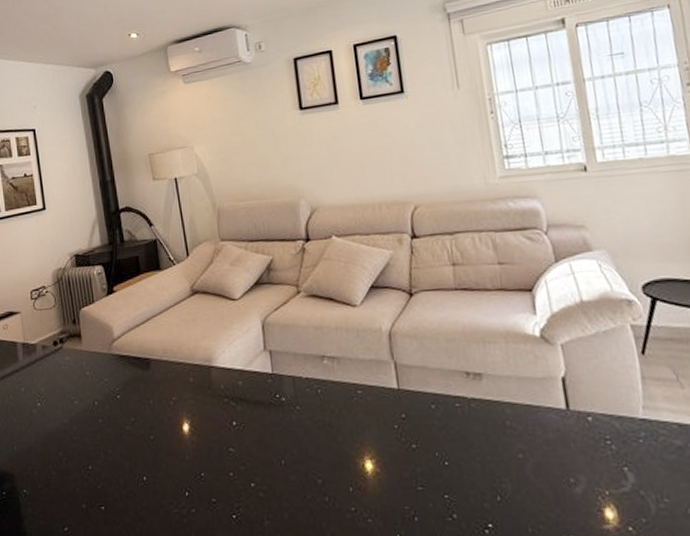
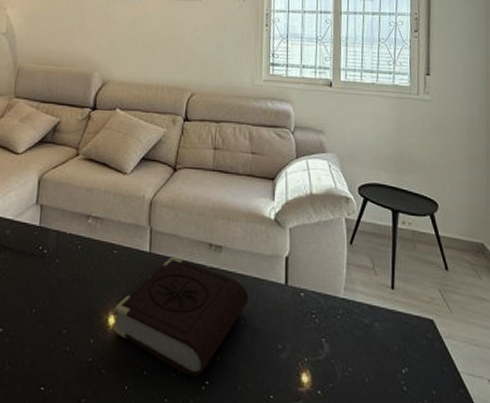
book: none [369,391,524,520] -> present [113,257,248,377]

